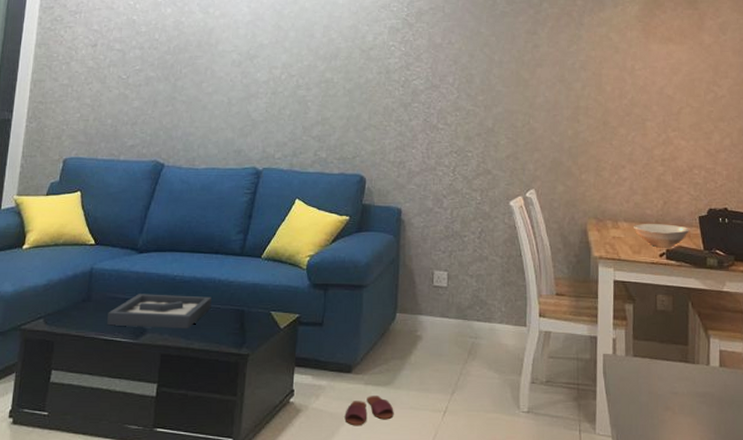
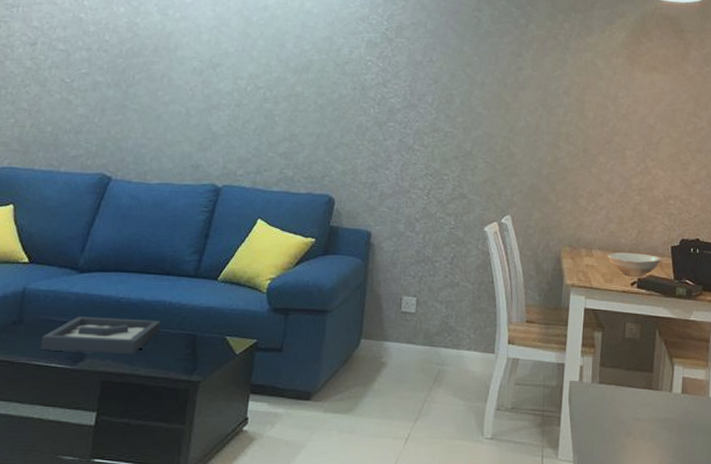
slippers: present [344,396,394,425] -> none [301,423,354,453]

